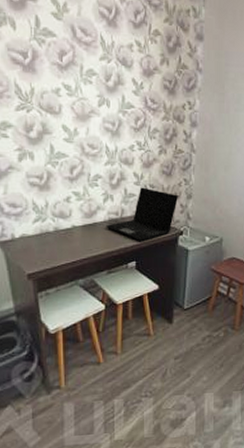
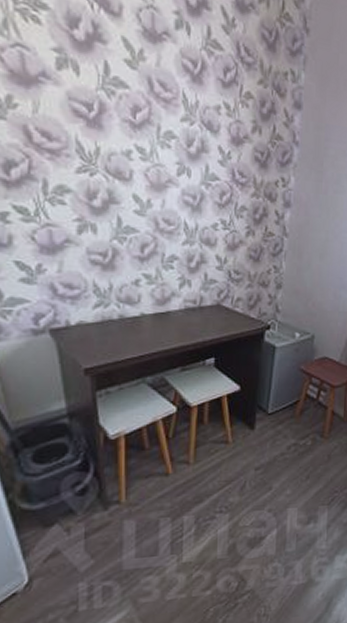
laptop: present [106,187,178,242] -> none [181,272,266,336]

